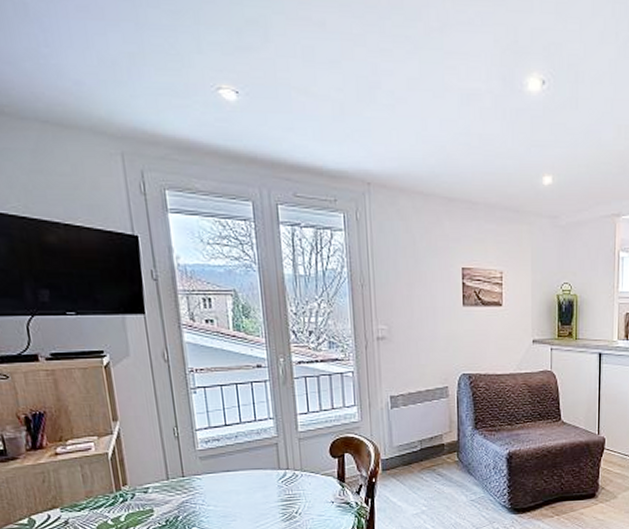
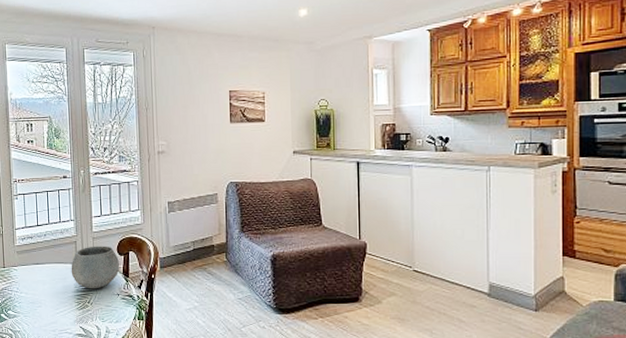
bowl: none [272,447,333,498] -> present [71,246,119,289]

